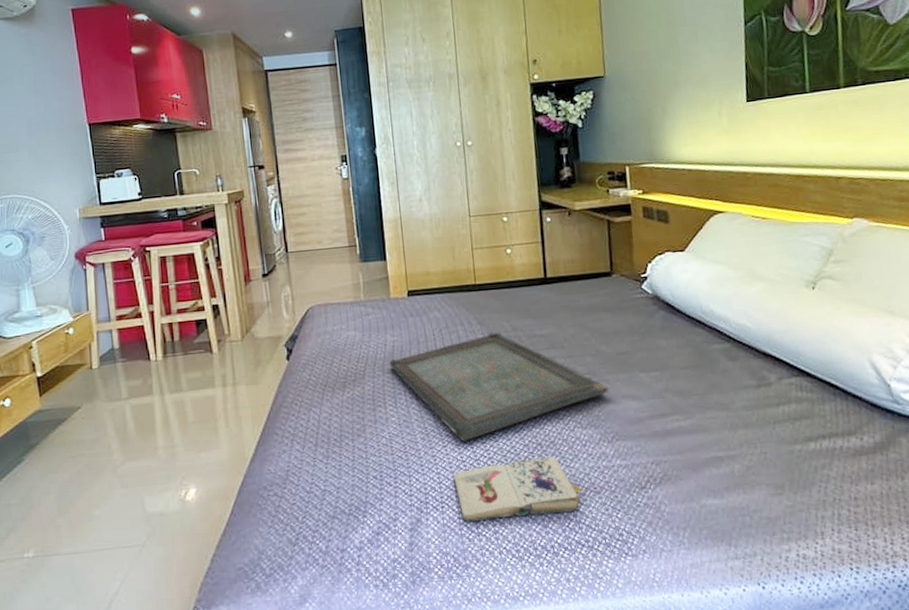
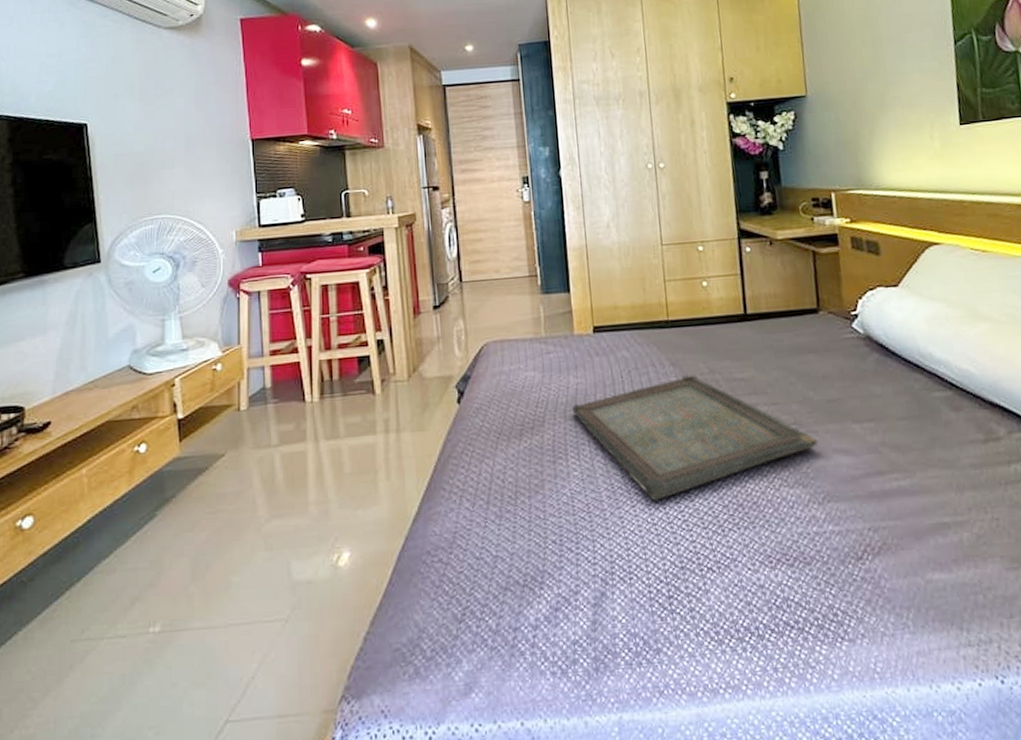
paperback book: present [453,456,584,522] -> none [643,520,792,596]

